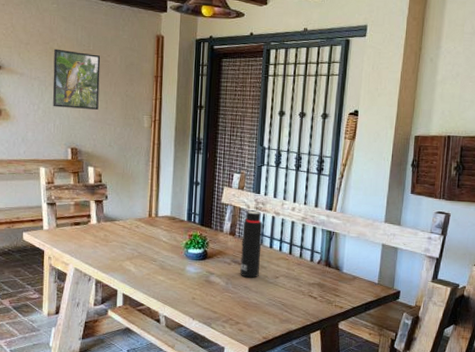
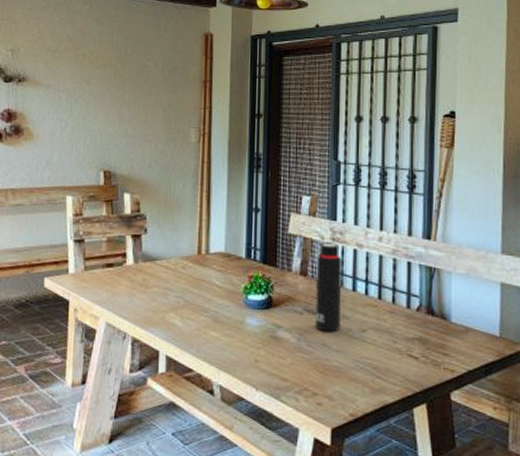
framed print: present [52,48,101,110] -> none [83,55,140,124]

